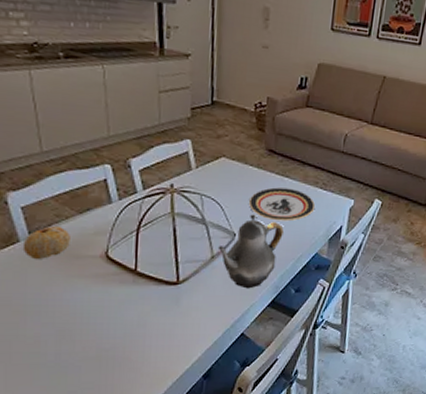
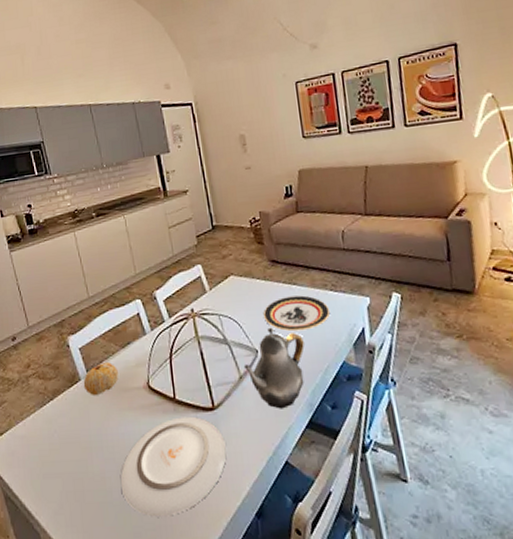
plate: none [58,288,184,378] -> present [120,416,227,517]

